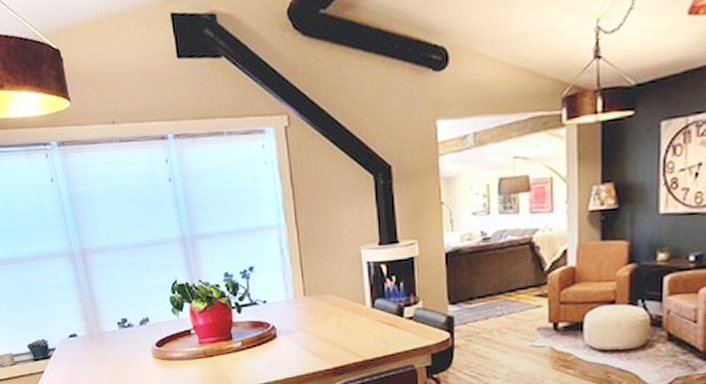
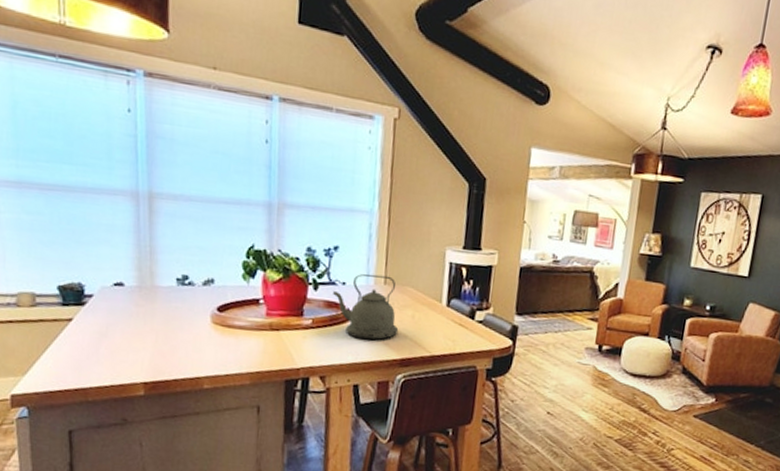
kettle: none [256,287,327,354] -> present [333,274,399,340]

